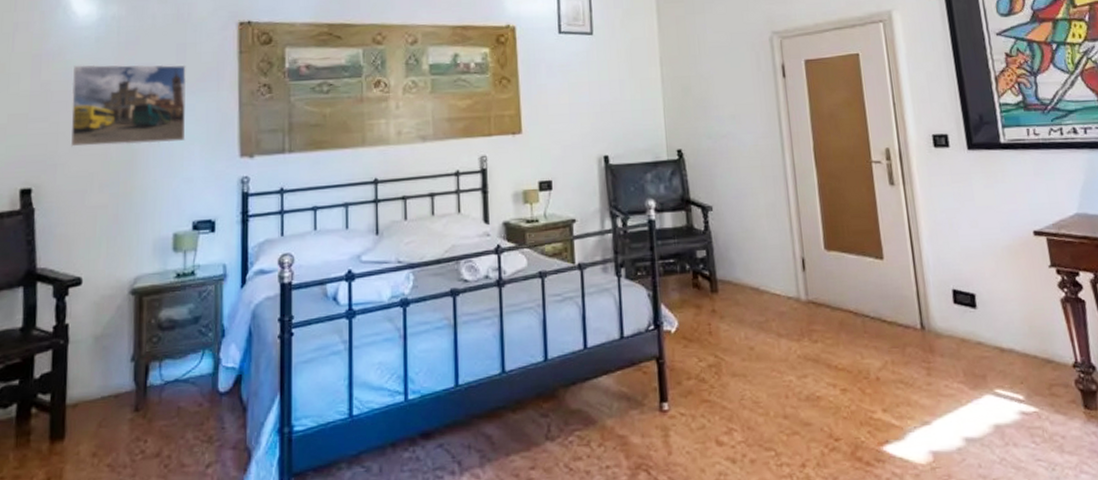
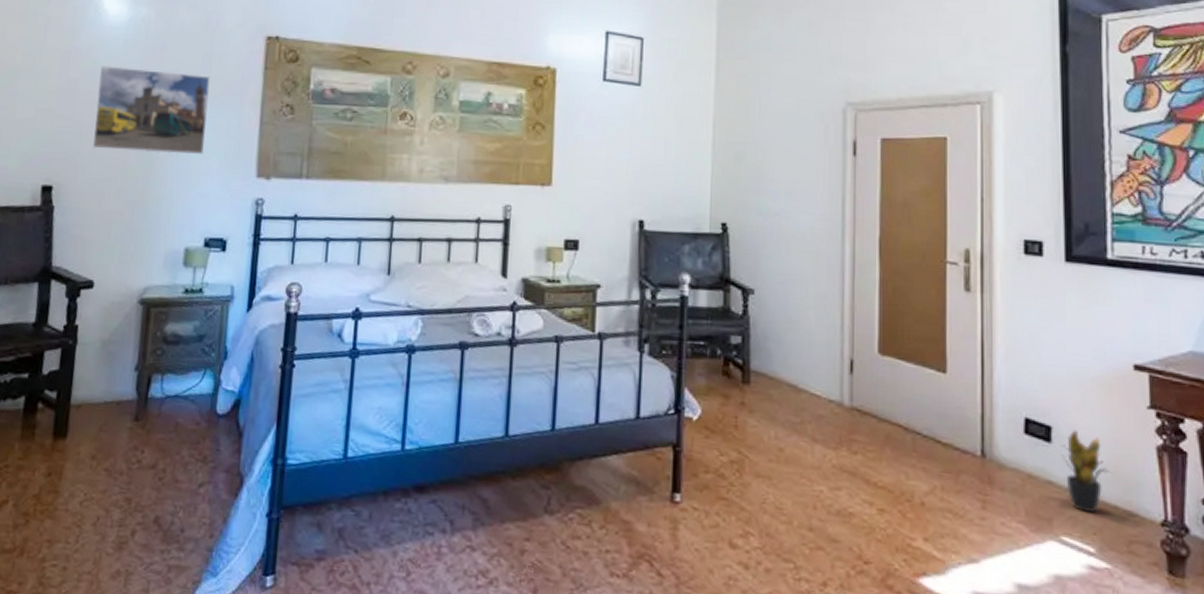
potted plant: none [984,294,1028,365] -> present [1060,429,1112,512]

